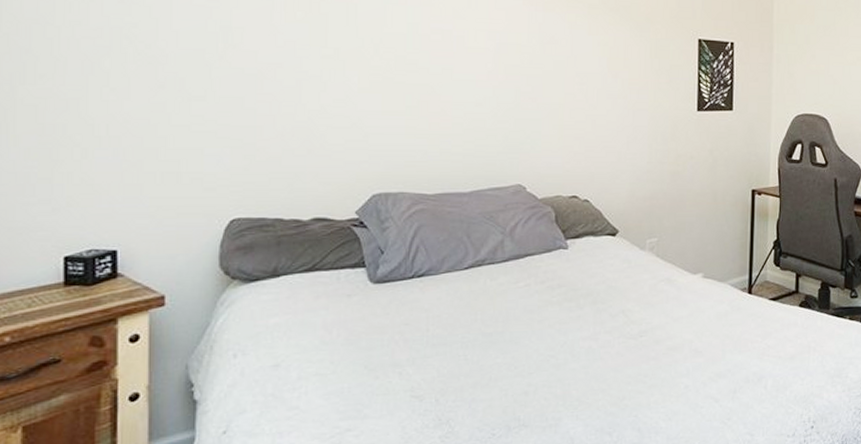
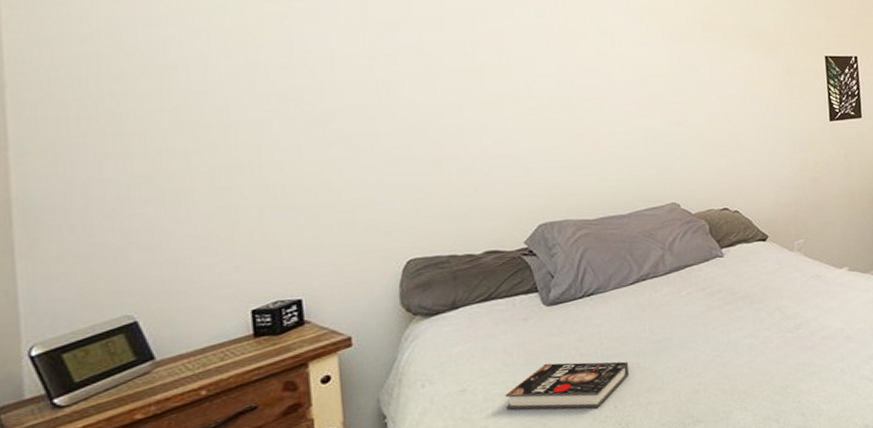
book: none [320,346,456,400] -> present [505,361,630,410]

